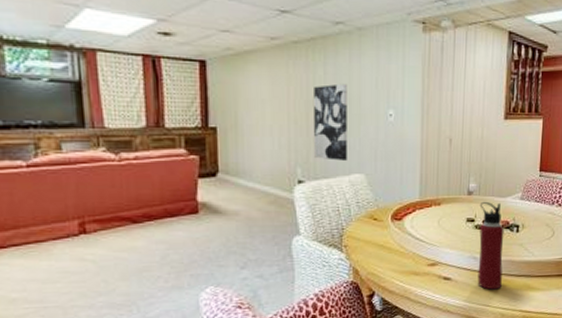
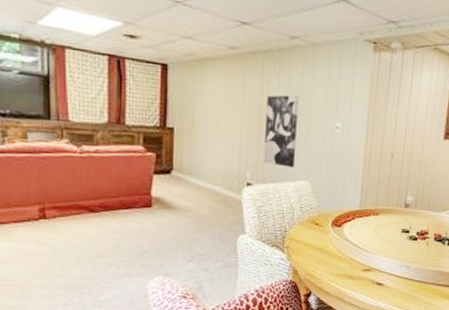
water bottle: present [477,201,505,290] -> none [408,214,437,297]

